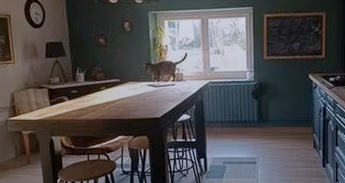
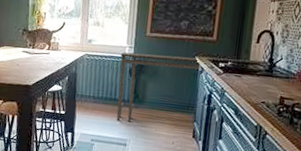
console table: none [242,75,315,141] -> present [116,52,202,122]

